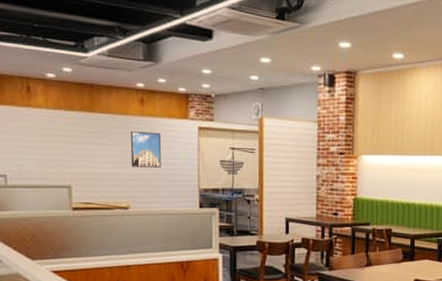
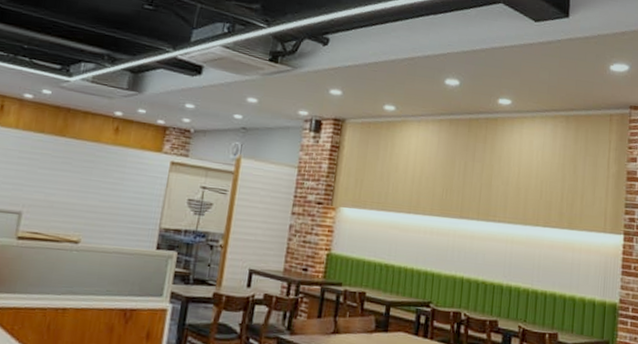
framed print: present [130,130,162,168] -> none [91,159,131,201]

